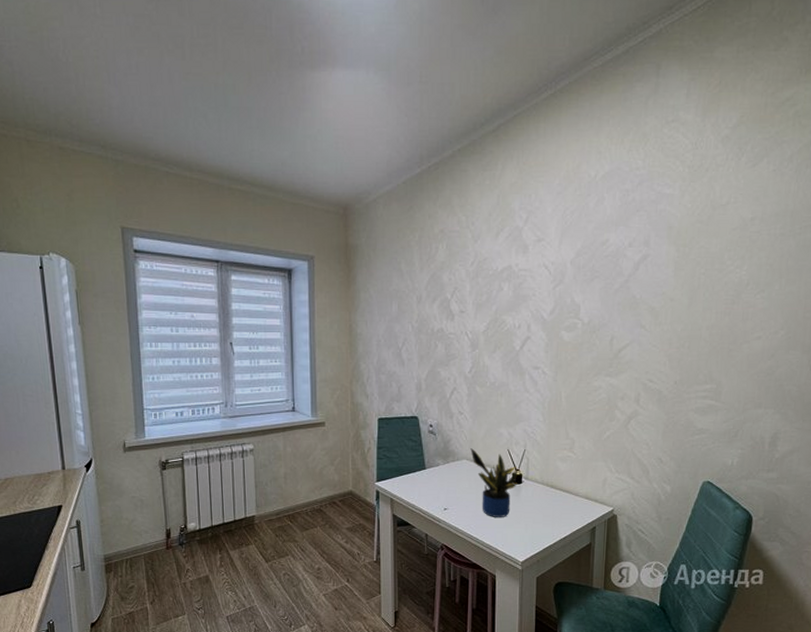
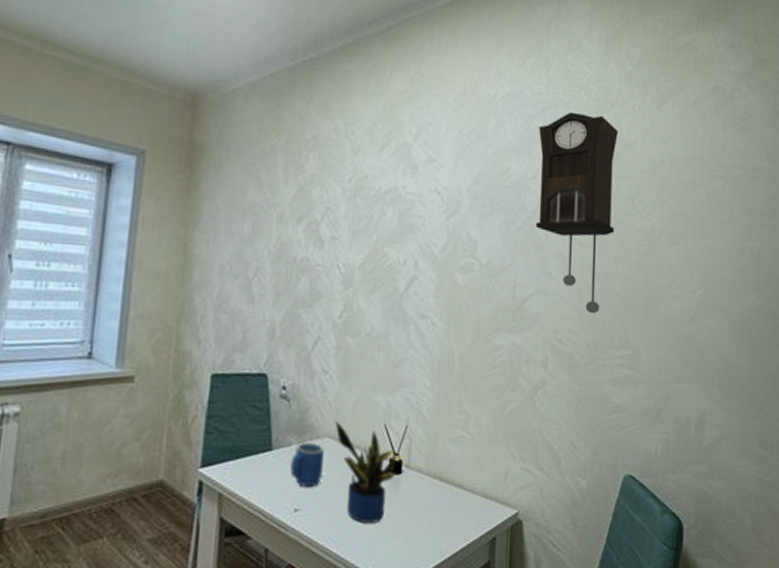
mug: none [440,464,464,494] -> present [290,443,325,488]
pendulum clock: none [631,181,712,357] -> present [535,111,619,314]

